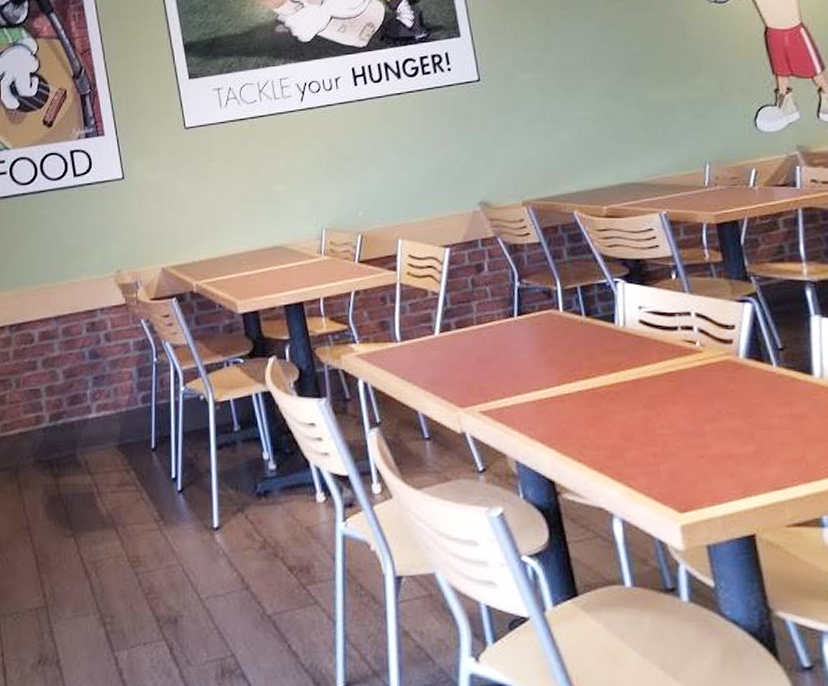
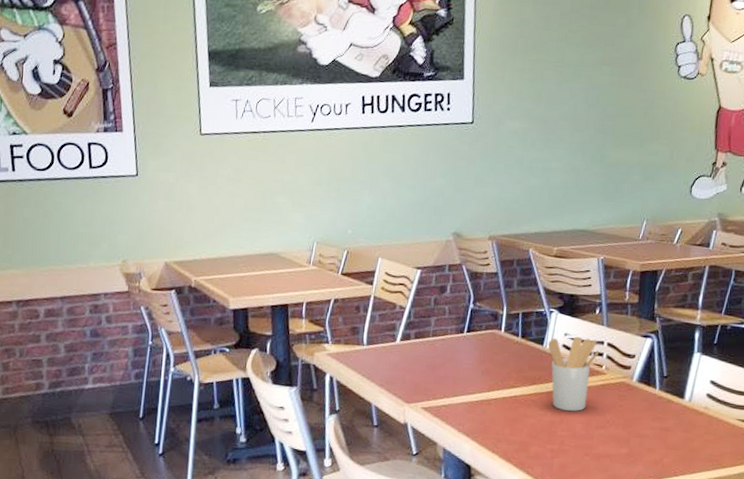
utensil holder: none [621,308,687,402] -> present [548,336,599,411]

